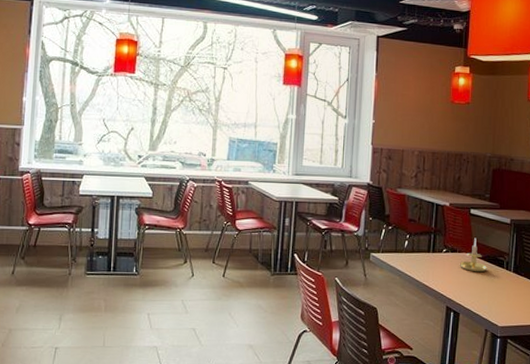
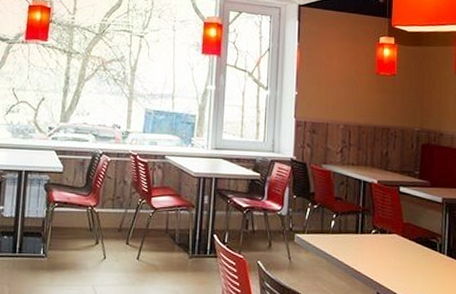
candle holder: present [459,237,488,273] -> none [389,217,420,256]

